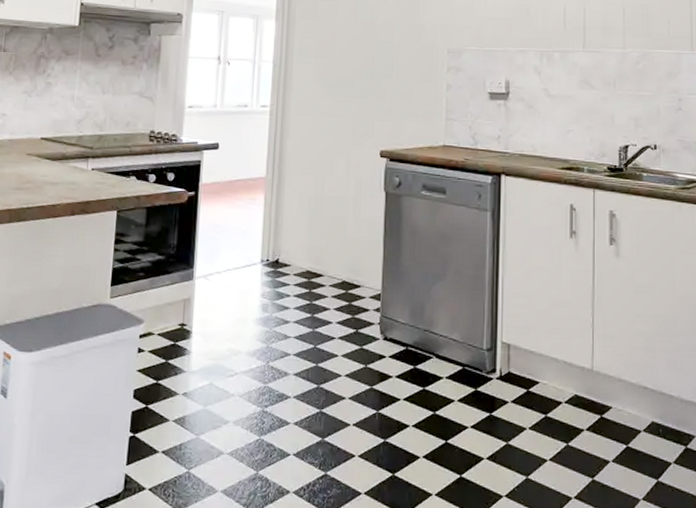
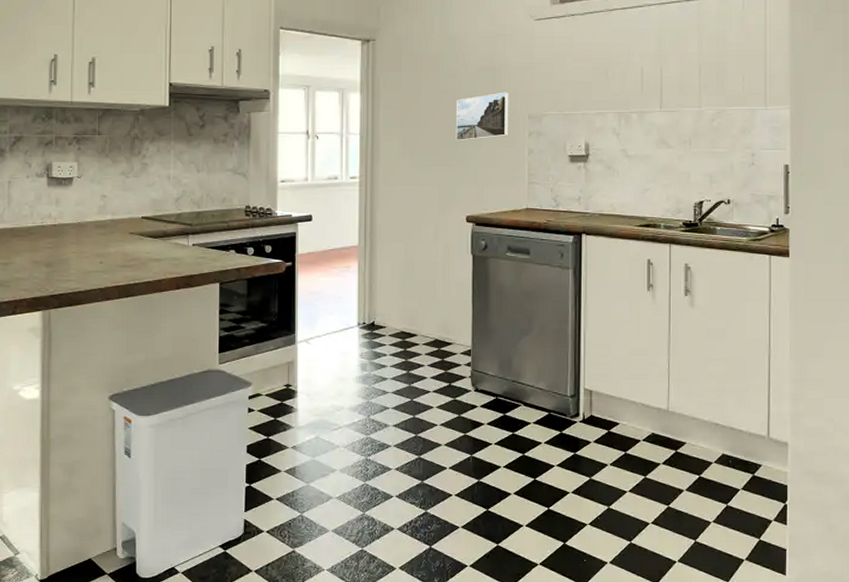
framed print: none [371,25,428,74] -> present [455,92,509,141]

